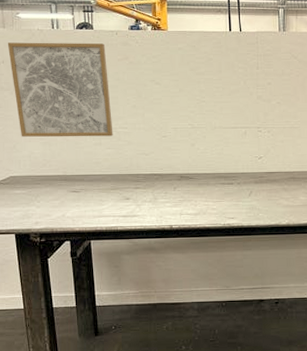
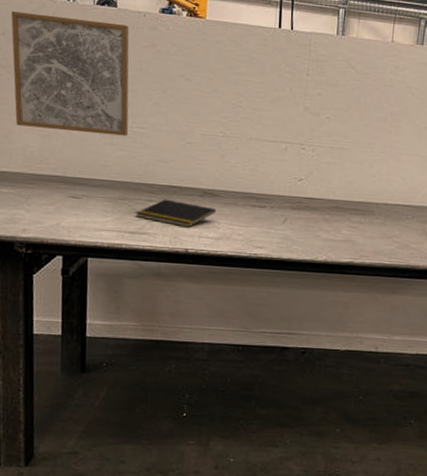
notepad: none [125,185,192,208] -> present [135,199,216,228]

